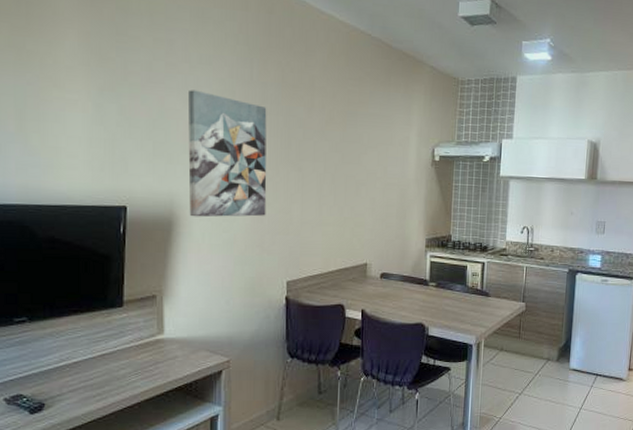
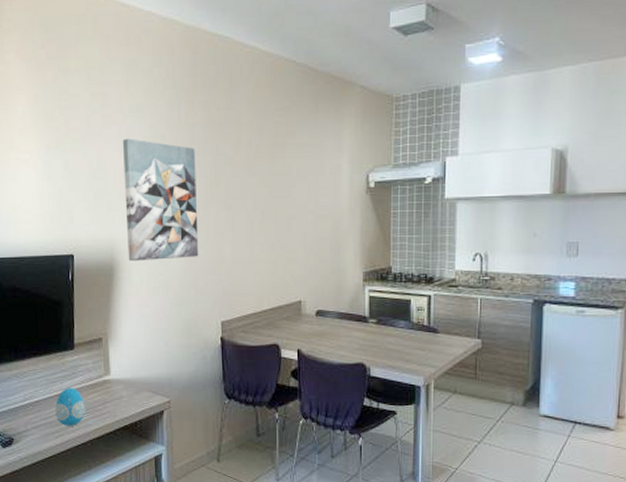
decorative egg: none [98,347,133,388] -> present [55,387,85,426]

